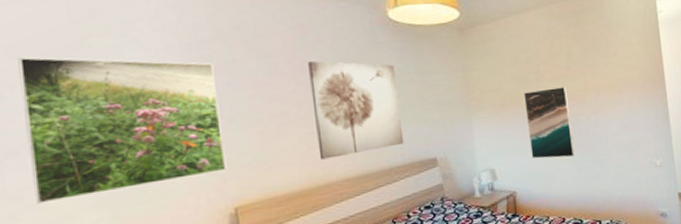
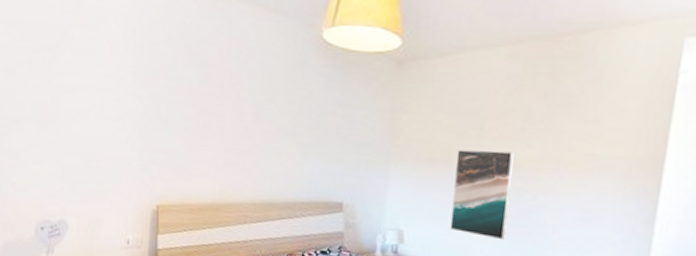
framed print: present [18,56,227,204] -> none [25,38,159,170]
wall art: present [308,61,405,160] -> none [232,76,319,181]

